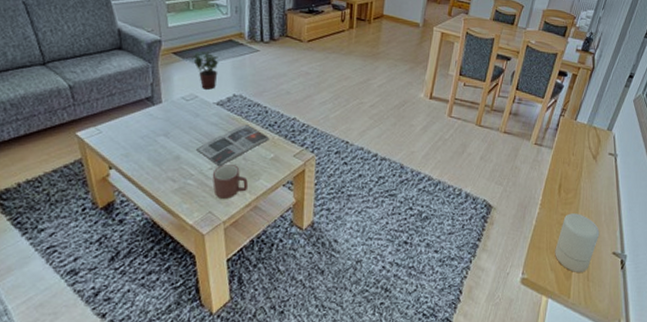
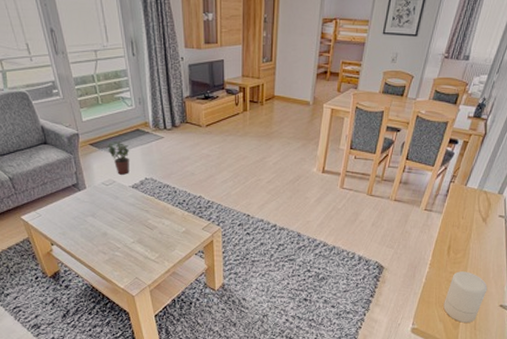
magazine: present [196,125,270,166] -> none [120,204,180,240]
mug: present [212,163,249,200] -> none [135,237,166,268]

